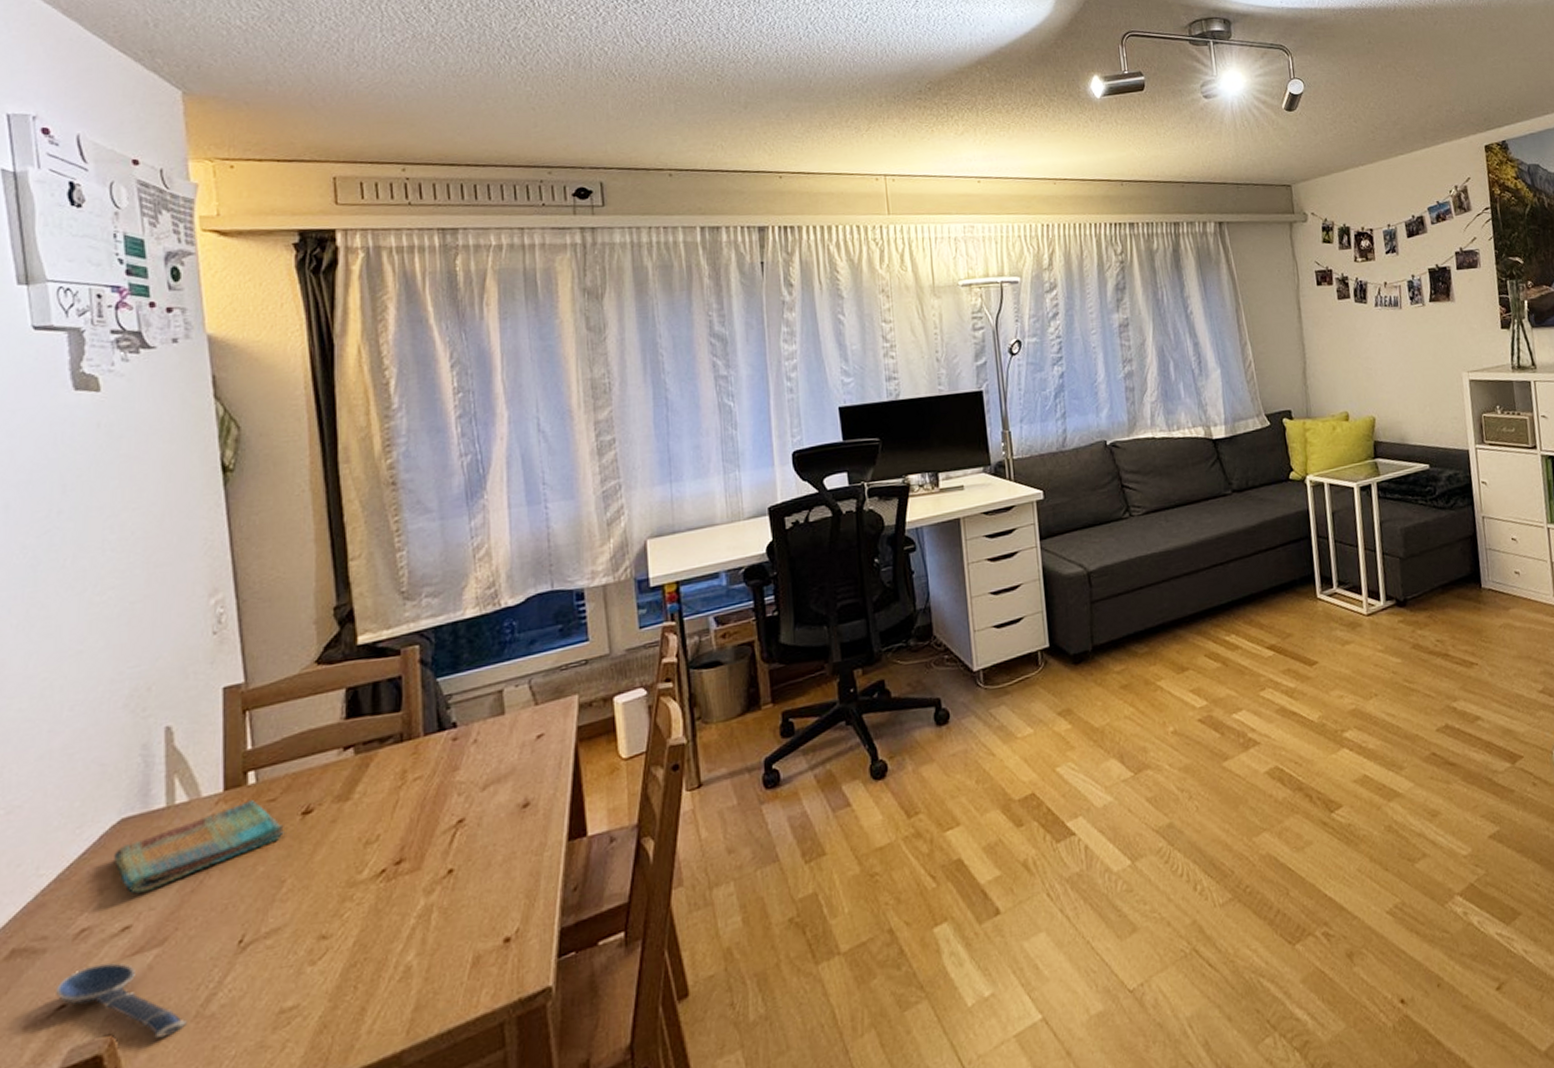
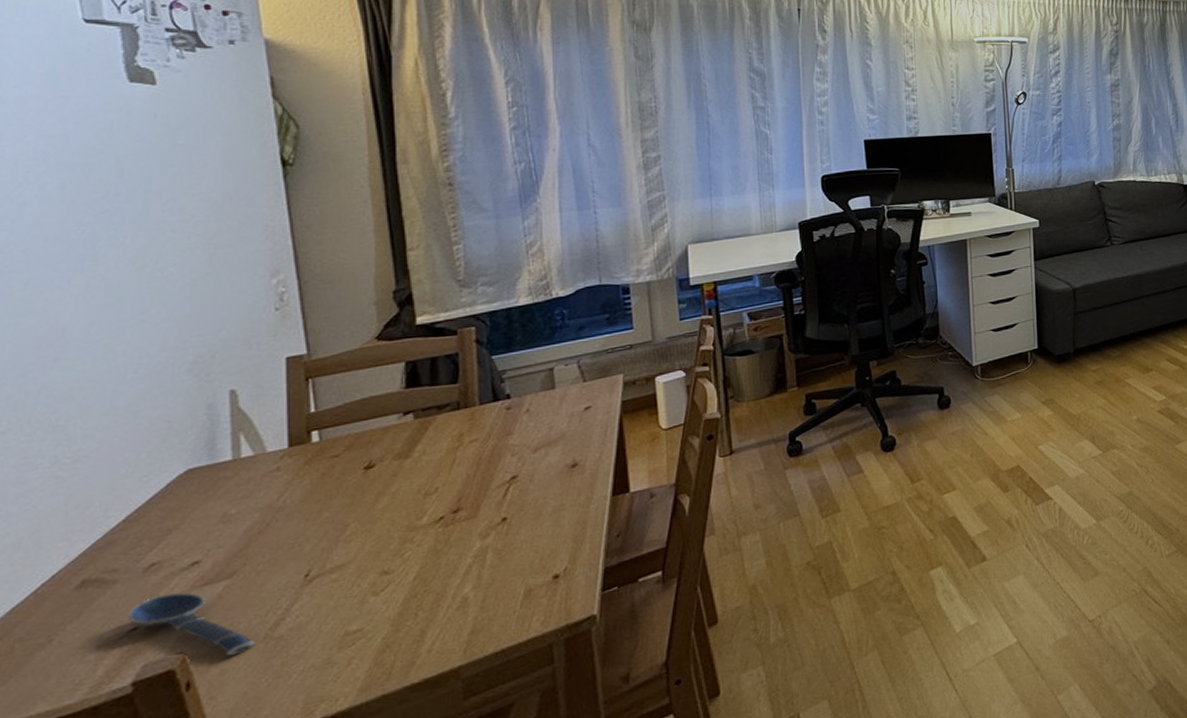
dish towel: present [114,800,284,894] -> none [182,456,347,534]

